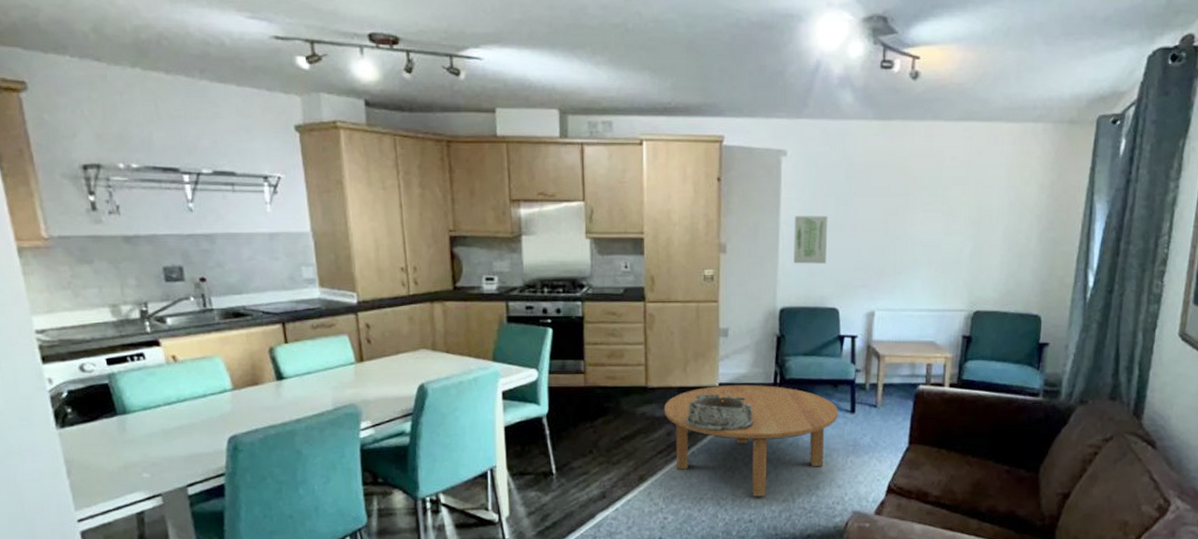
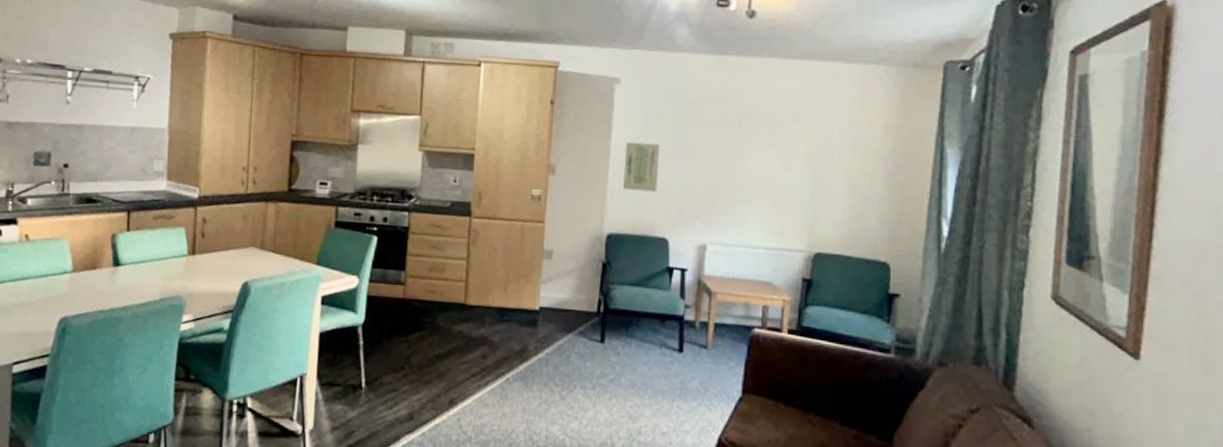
coffee table: present [665,384,838,496] -> none [481,309,664,436]
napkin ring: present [685,393,753,431] -> none [502,316,574,360]

